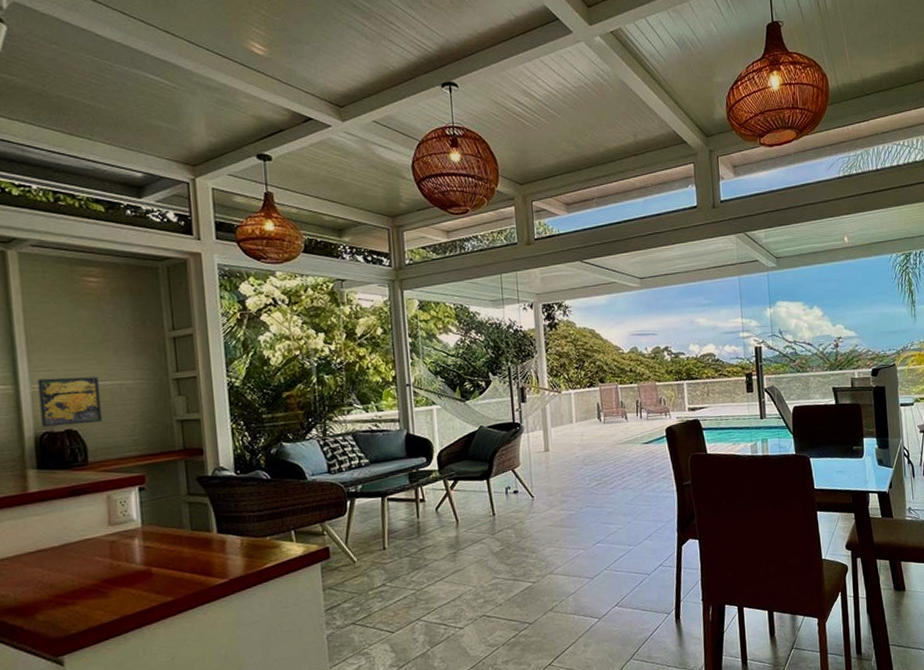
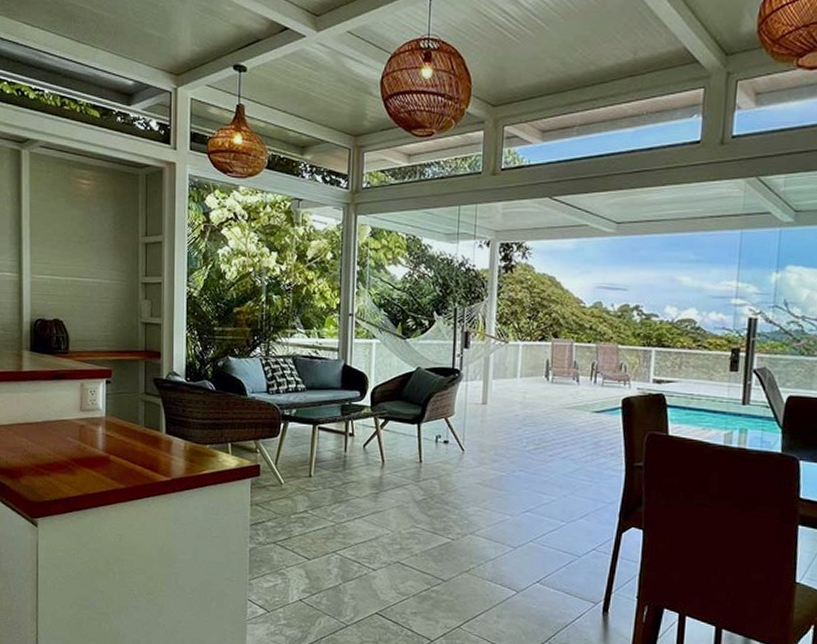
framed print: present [38,376,102,427] -> none [36,270,82,316]

